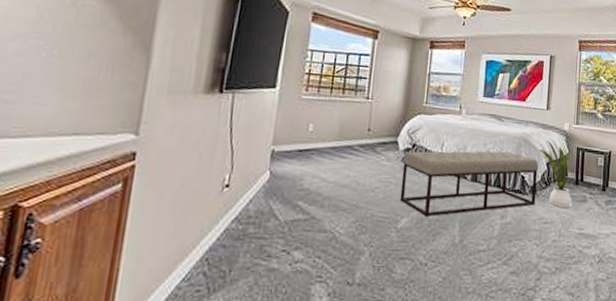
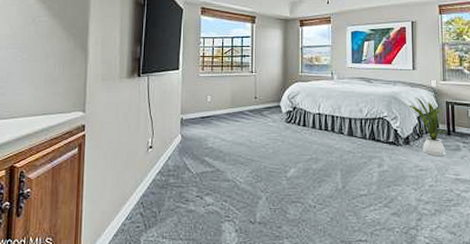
bench: present [400,151,539,217] -> none [287,109,410,167]

